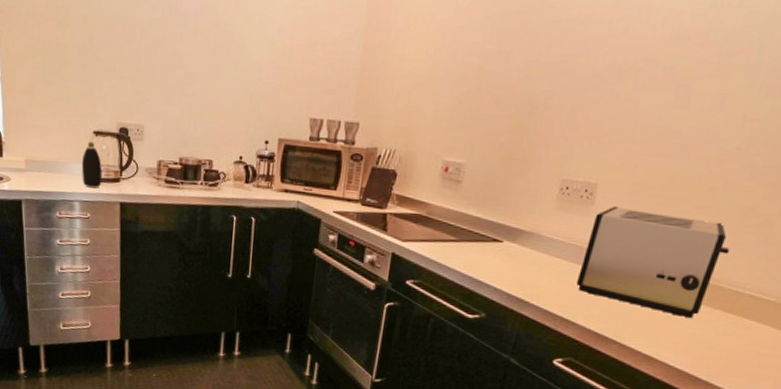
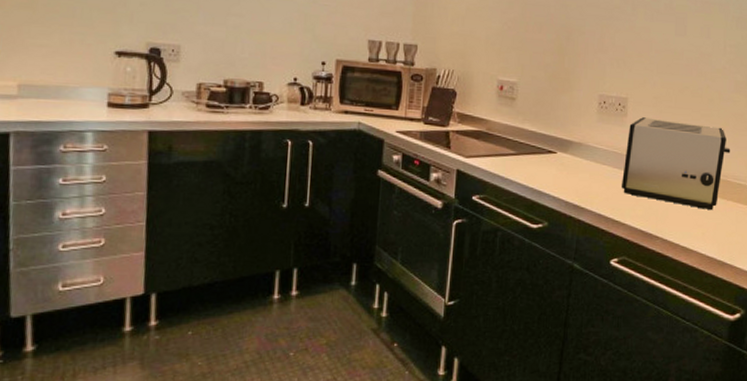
soap dispenser: present [81,136,102,188] -> none [97,56,126,116]

